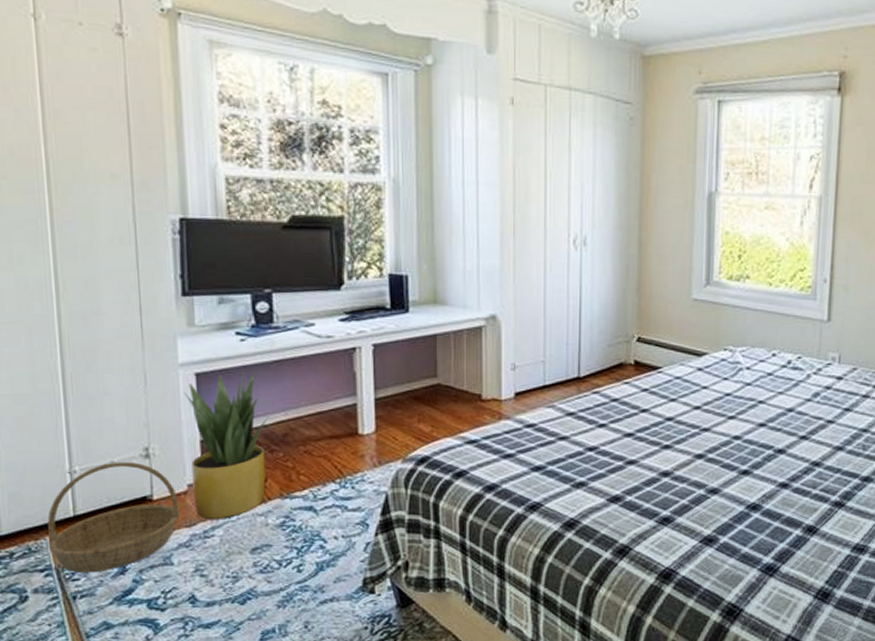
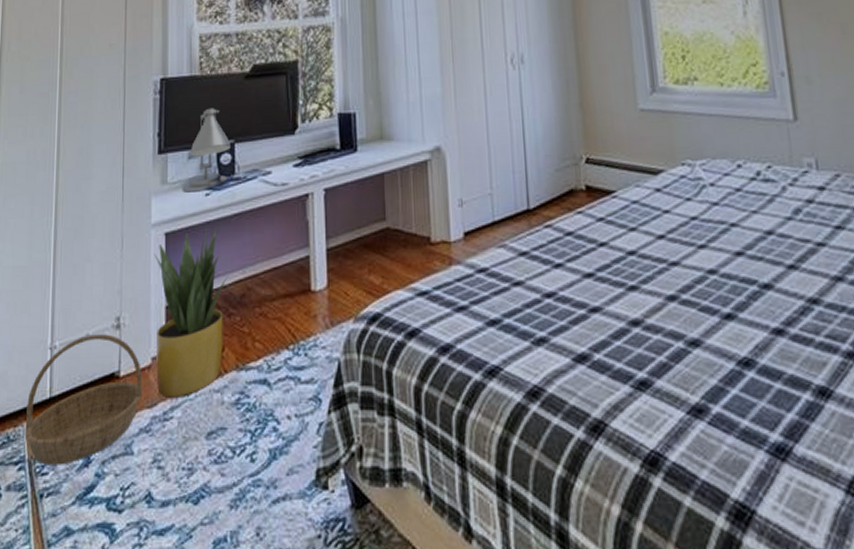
desk lamp: none [212,255,268,337] -> present [182,107,231,193]

